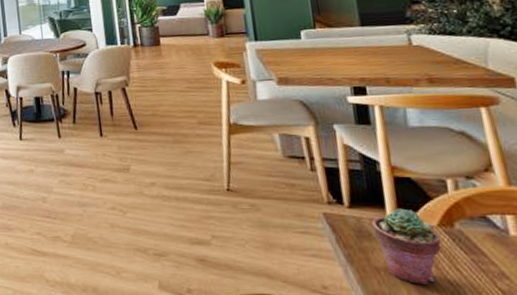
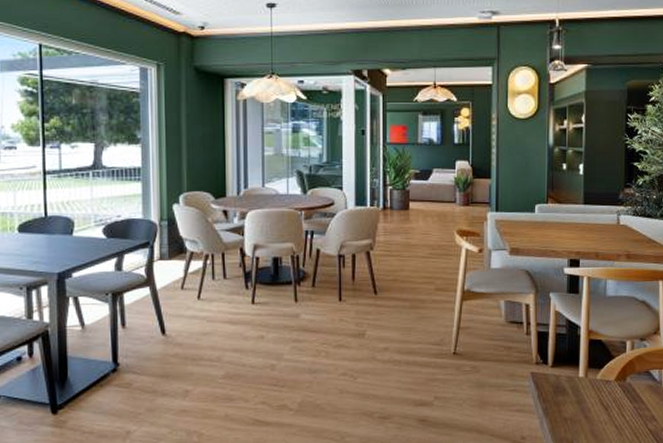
potted succulent: present [372,208,442,284] -> none [567,366,615,430]

